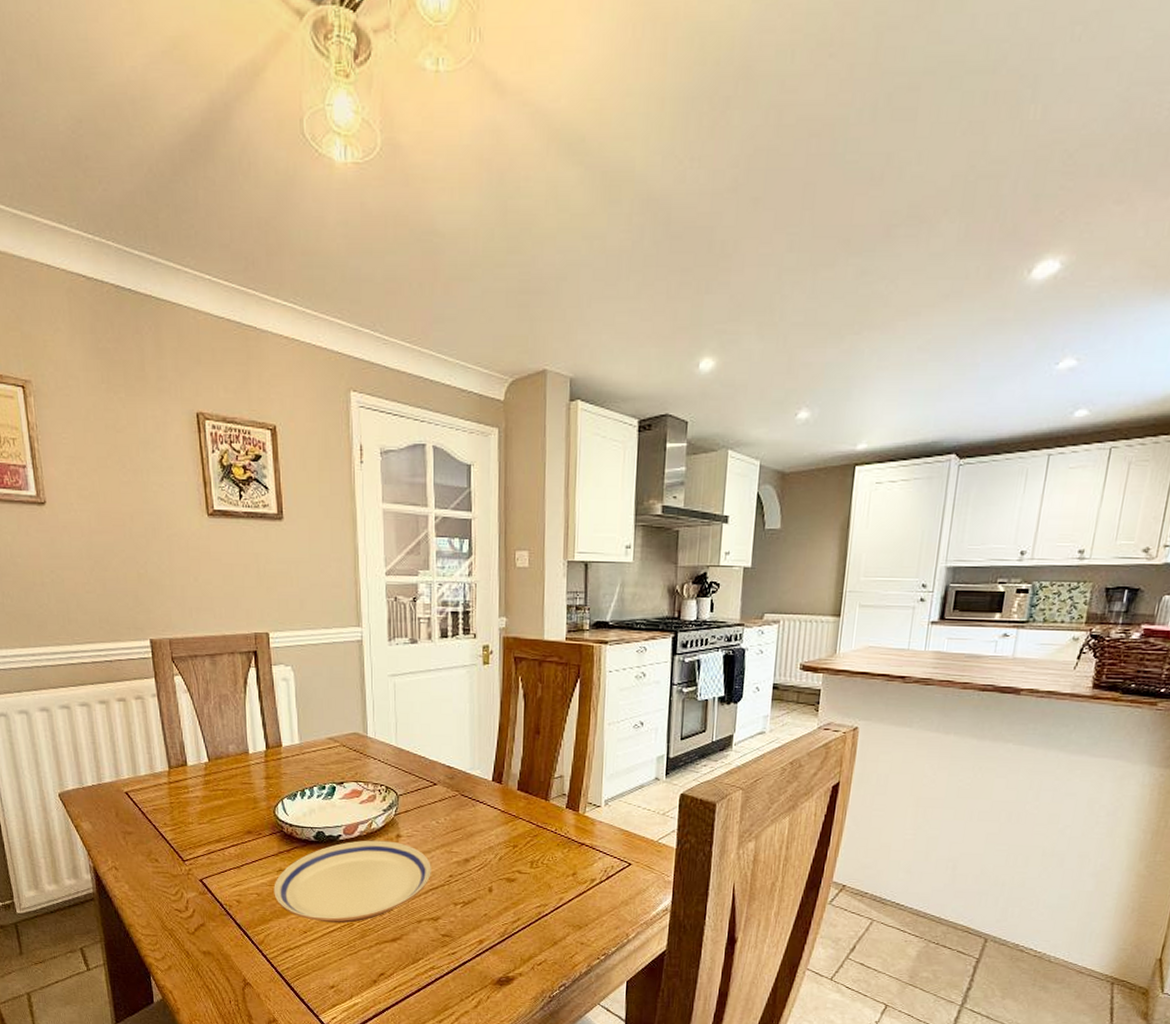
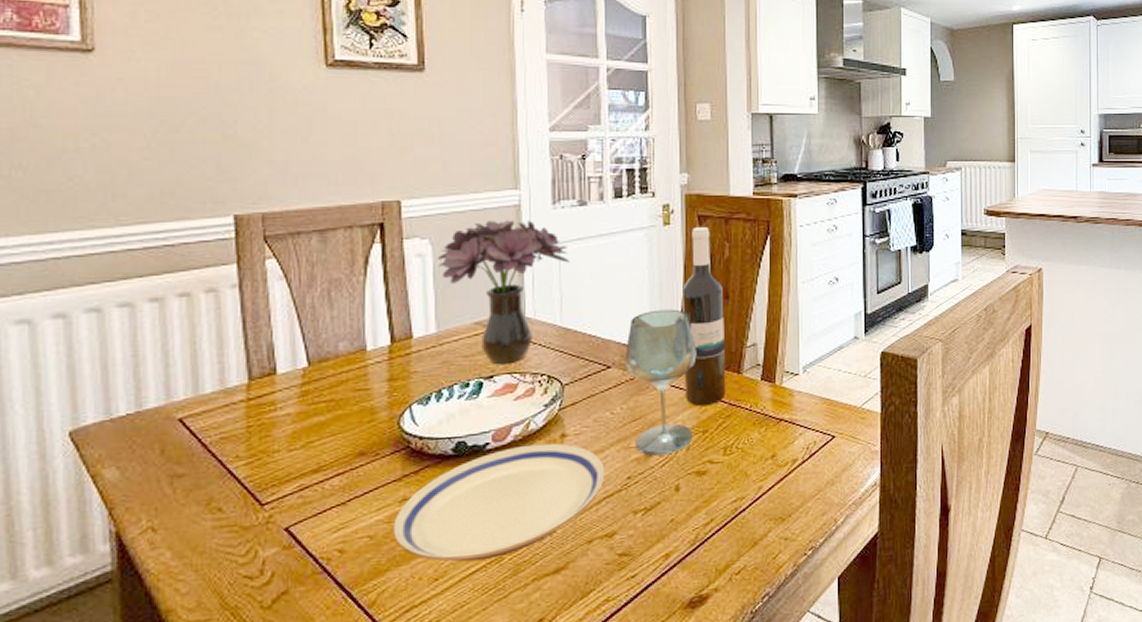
flower arrangement: none [298,653,404,775] -> present [437,220,571,365]
wine glass: none [448,739,510,862] -> present [624,309,697,456]
wine bottle: none [497,668,536,825] -> present [681,227,726,407]

